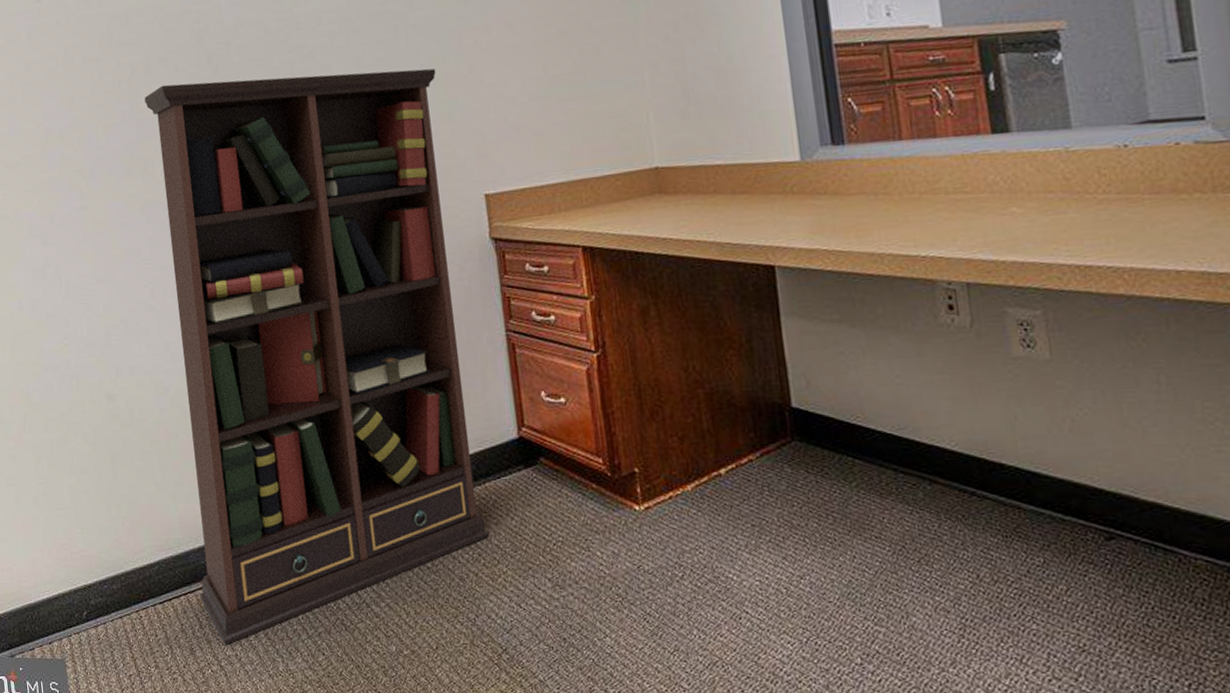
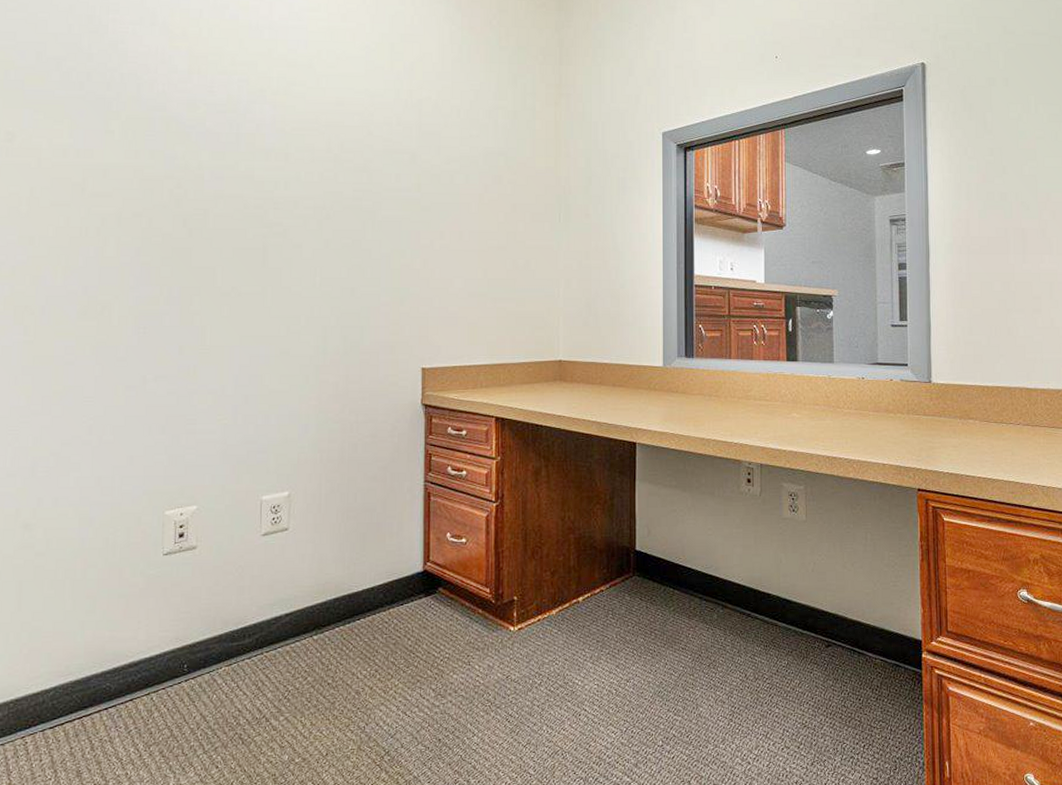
bookcase: present [144,68,489,645] -> none [96,238,394,765]

